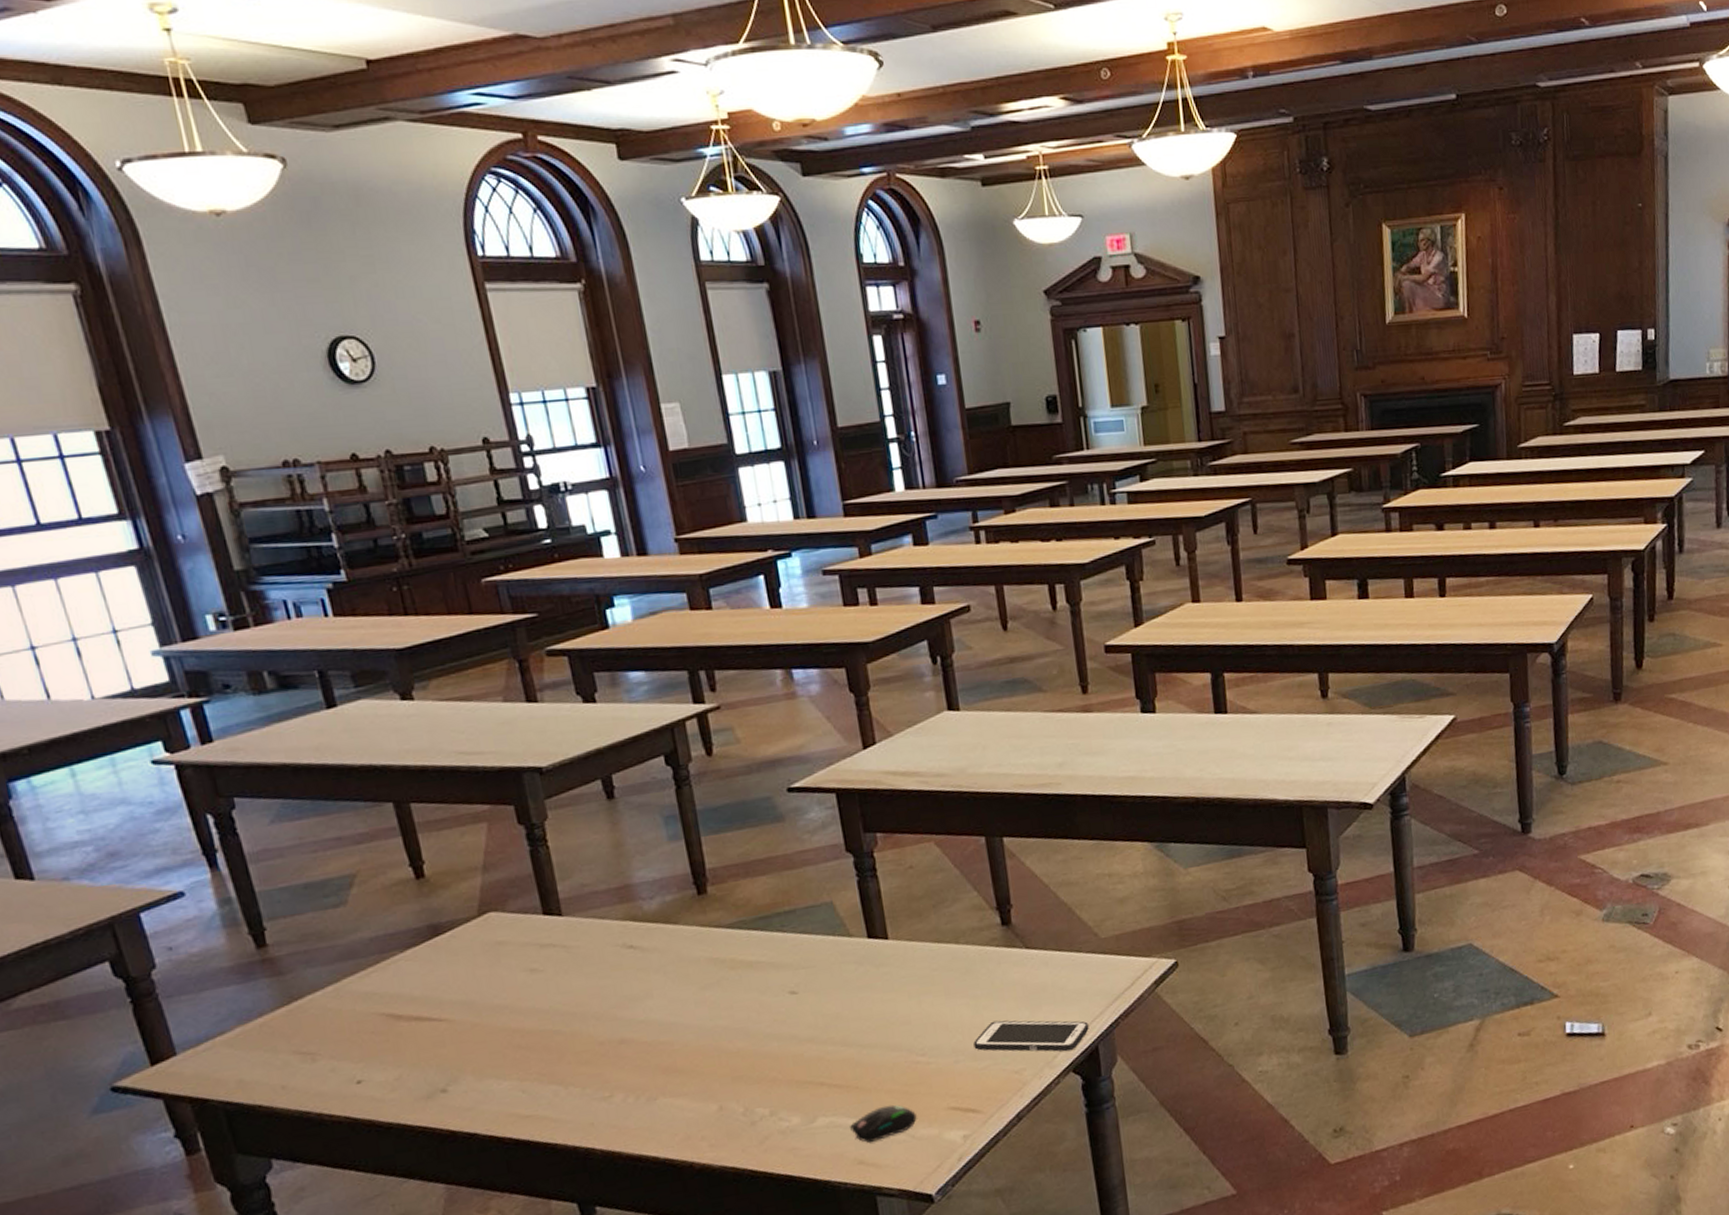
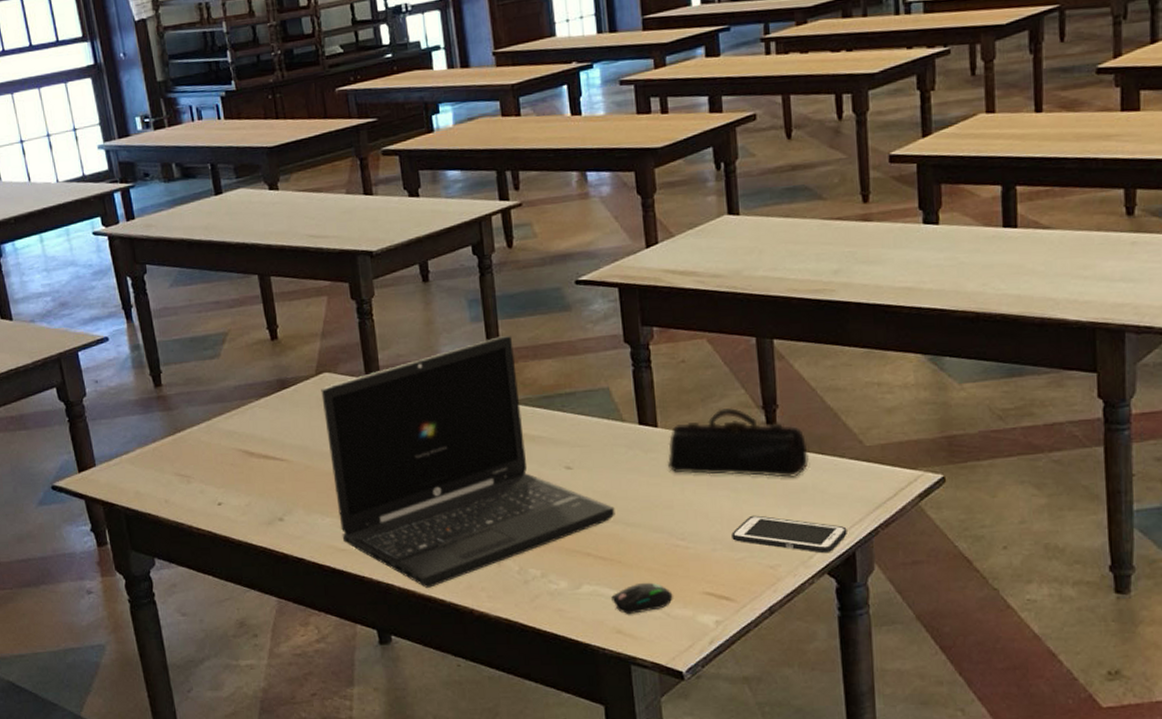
laptop: none [486,852,849,1147] -> present [321,335,615,588]
pencil case: none [901,911,1047,985] -> present [667,408,809,477]

